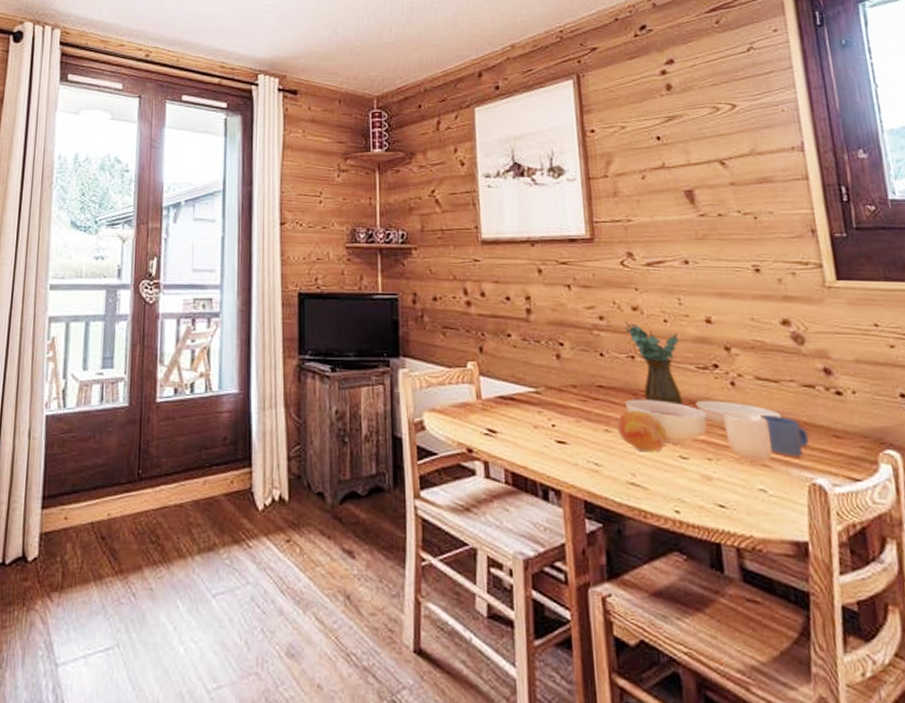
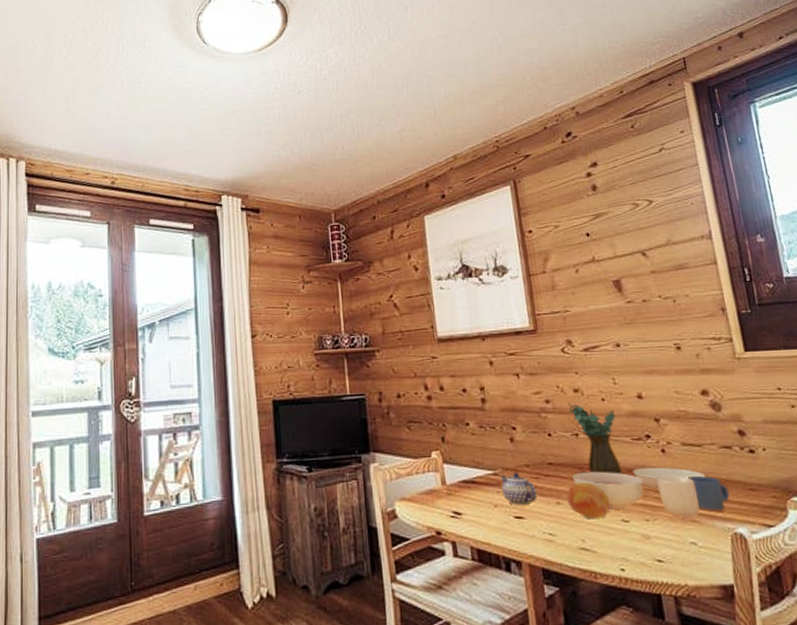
teapot: none [542,392,584,431] -> present [500,472,538,507]

